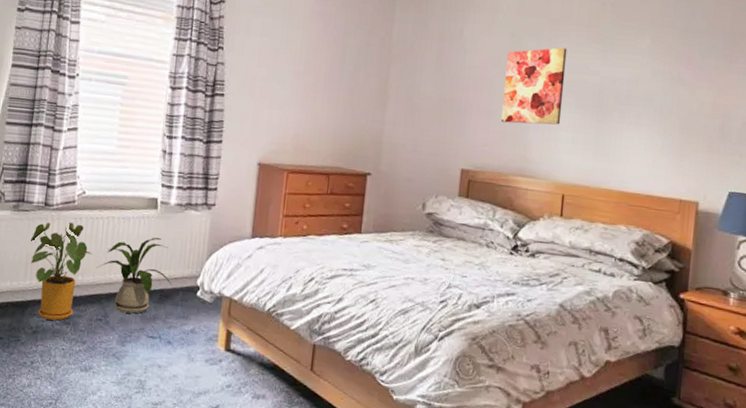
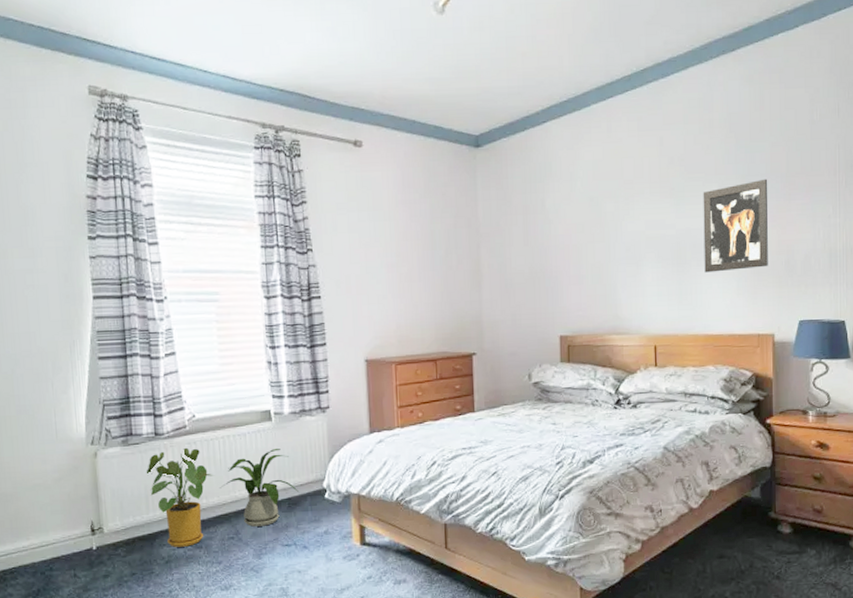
wall art: present [501,47,567,125] -> none [589,206,645,286]
wall art: none [626,36,709,129] -> present [703,179,768,273]

